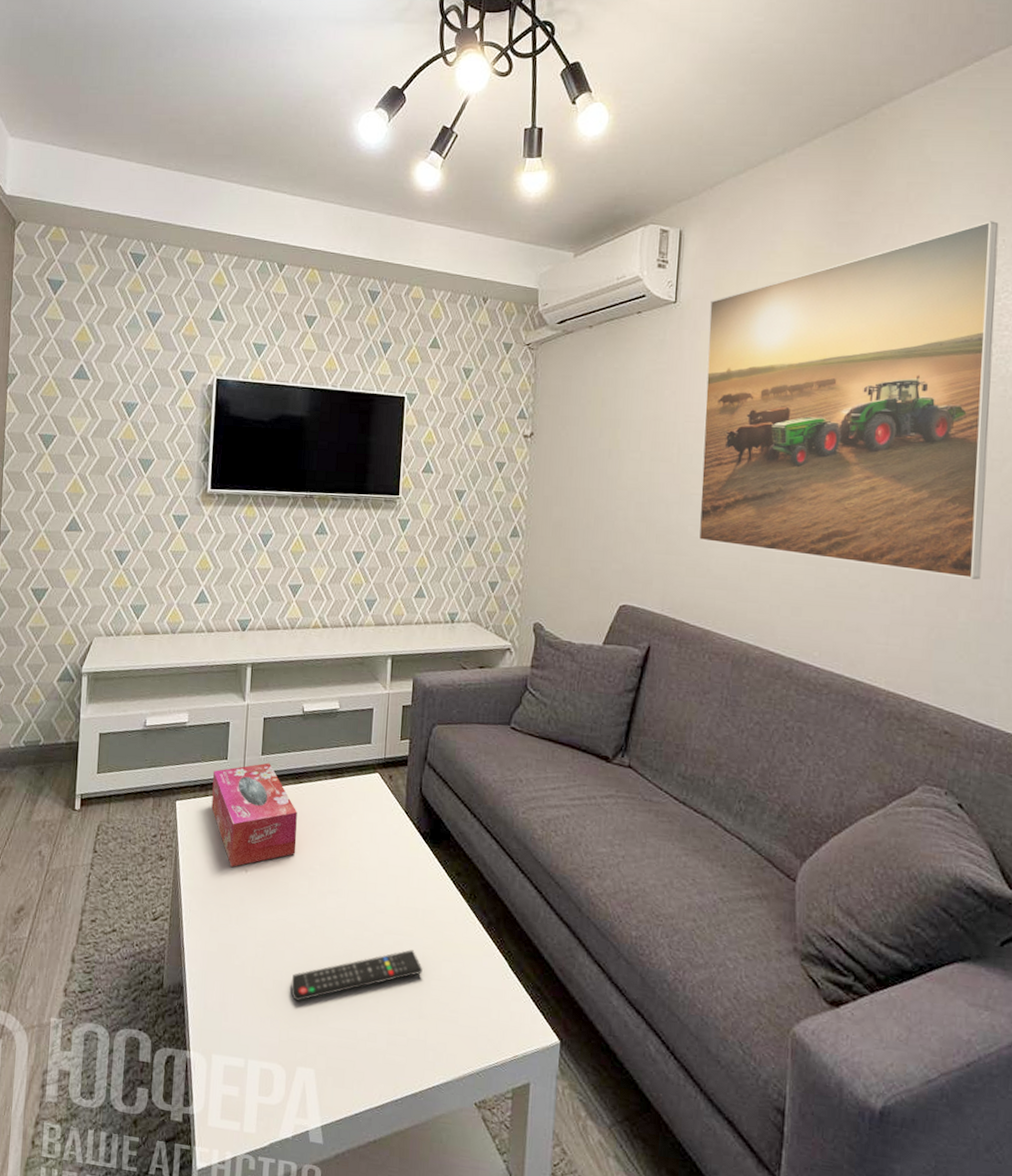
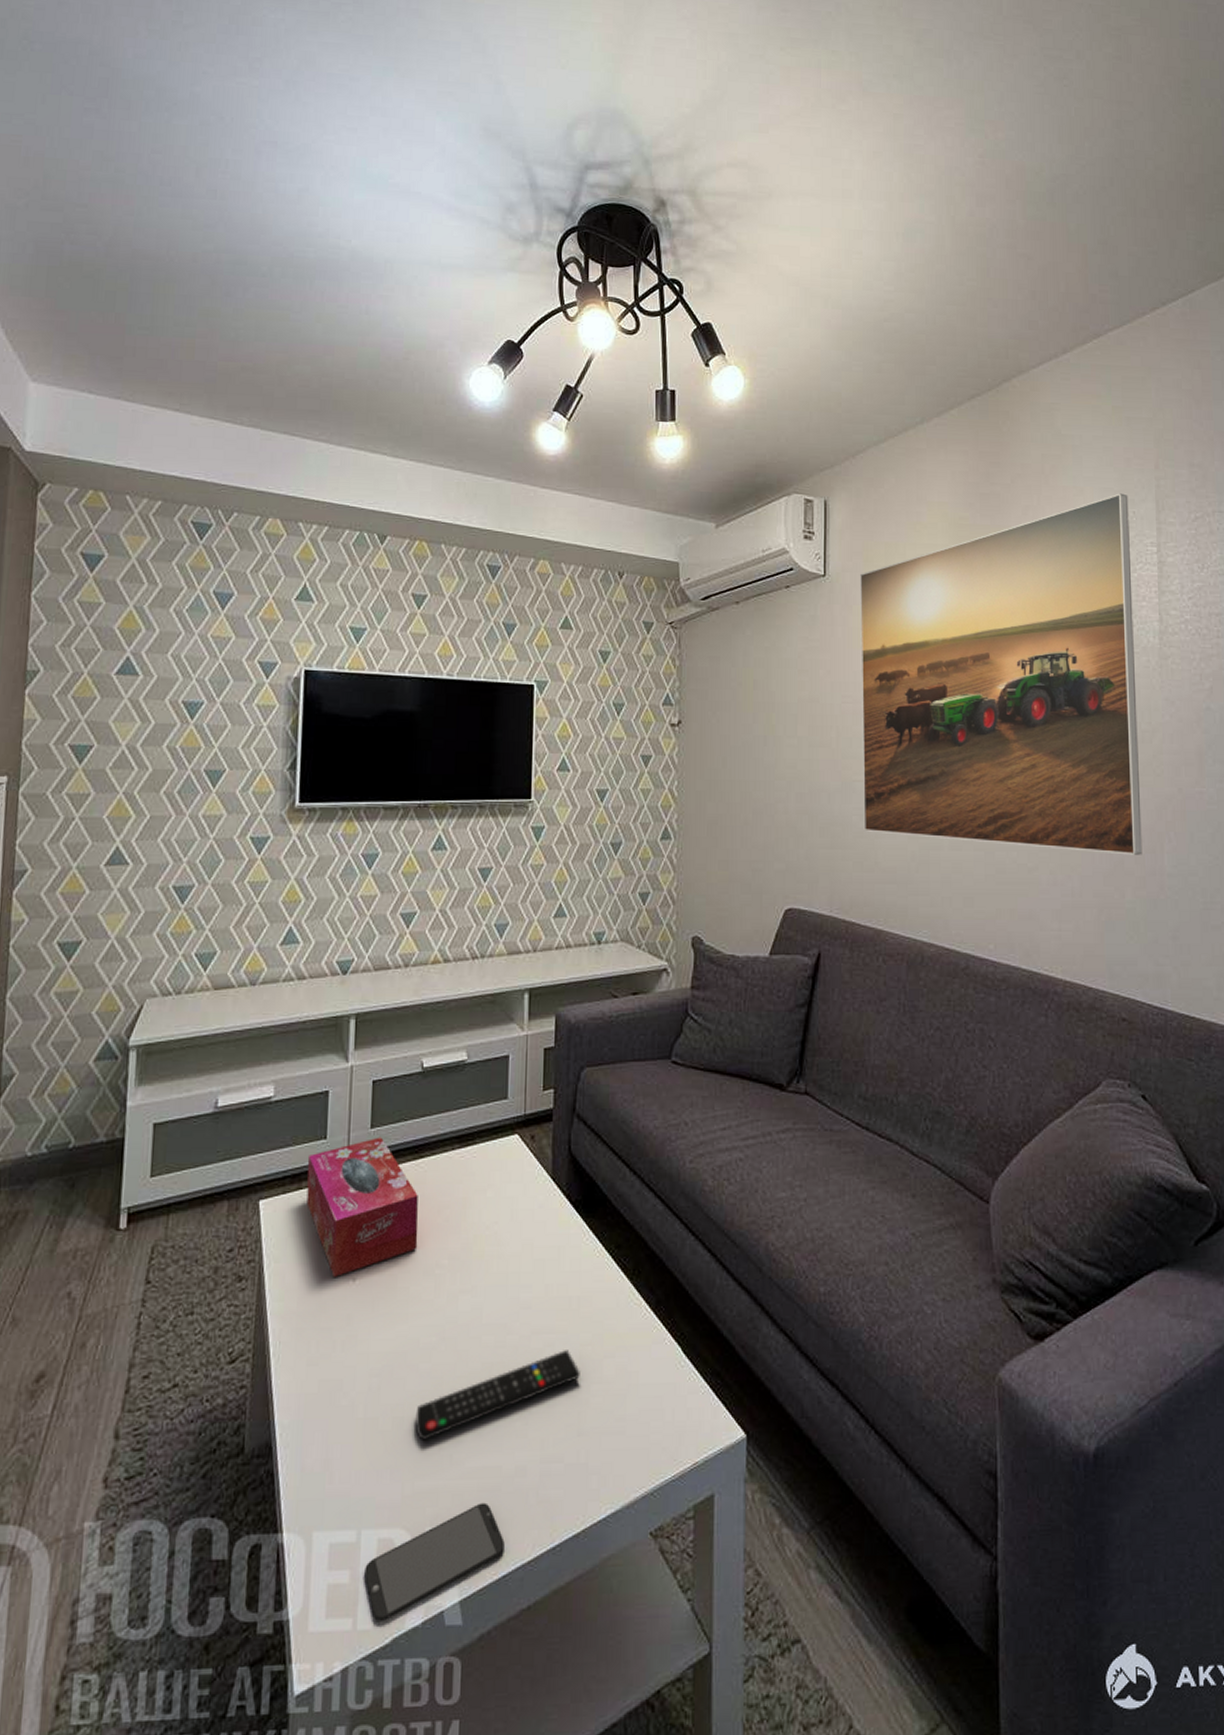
smartphone: none [250,1055,358,1129] -> present [364,1502,505,1621]

